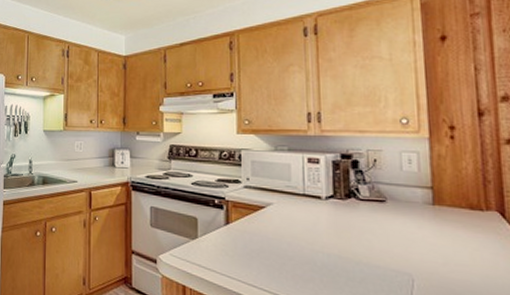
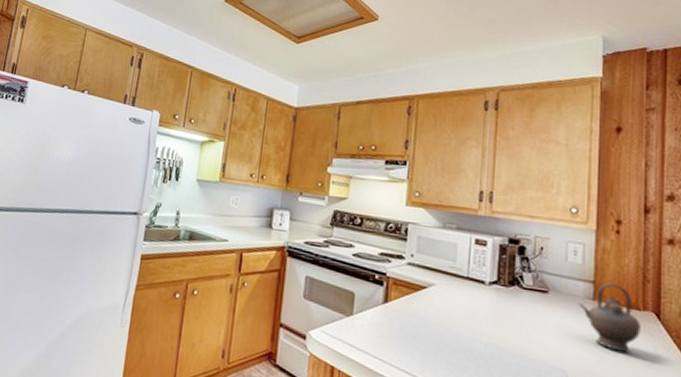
teapot: none [418,187,486,253] -> present [579,282,641,353]

